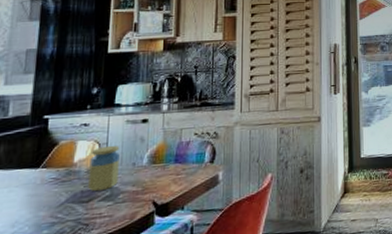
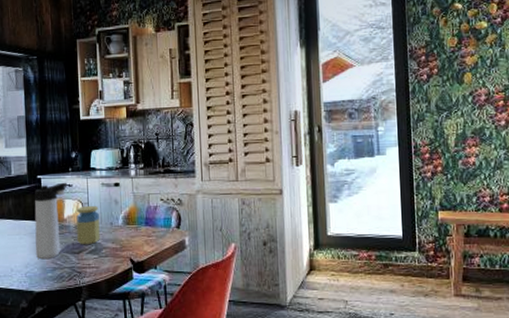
thermos bottle: none [29,121,83,215] -> present [34,182,68,260]

